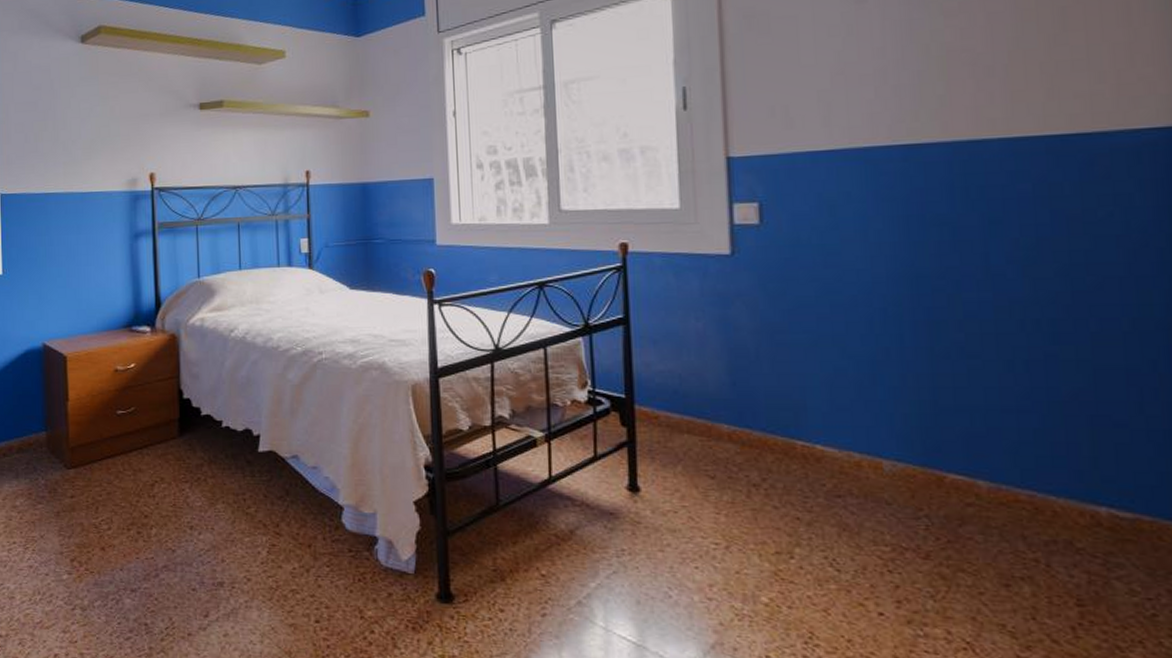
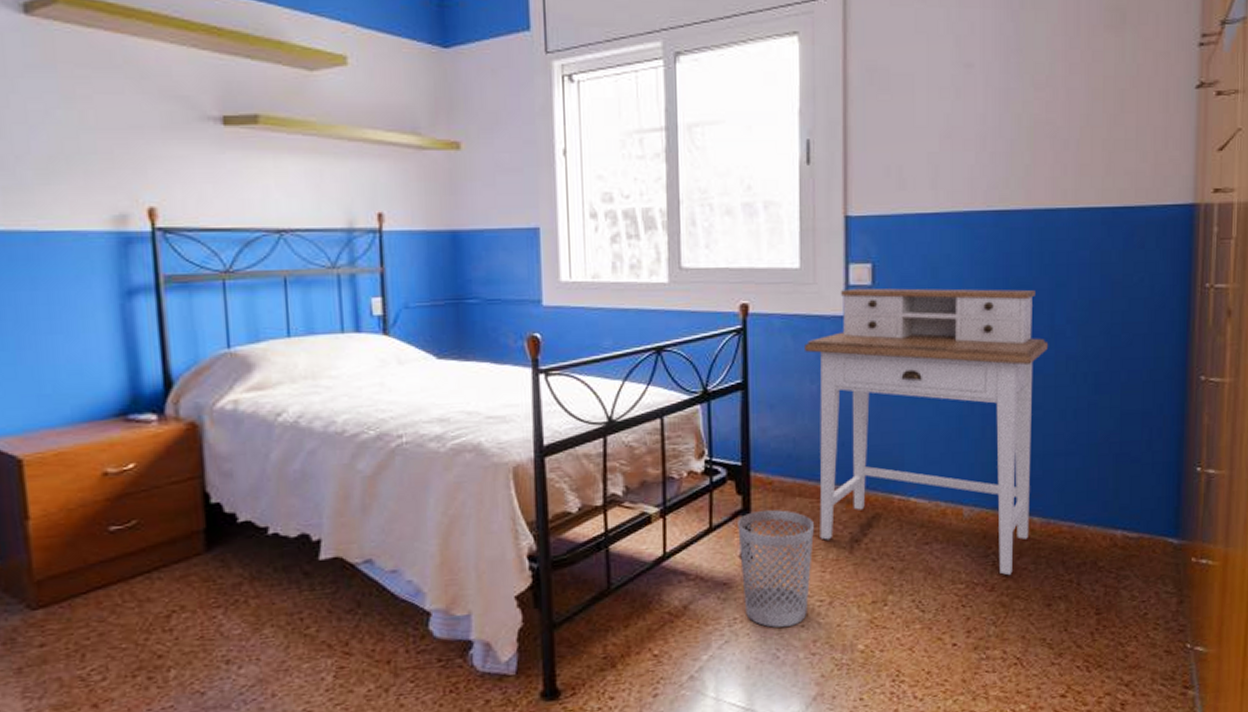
wastebasket: none [623,445,706,566] -> present [738,510,814,628]
desk: none [688,227,983,544] -> present [805,288,1048,576]

